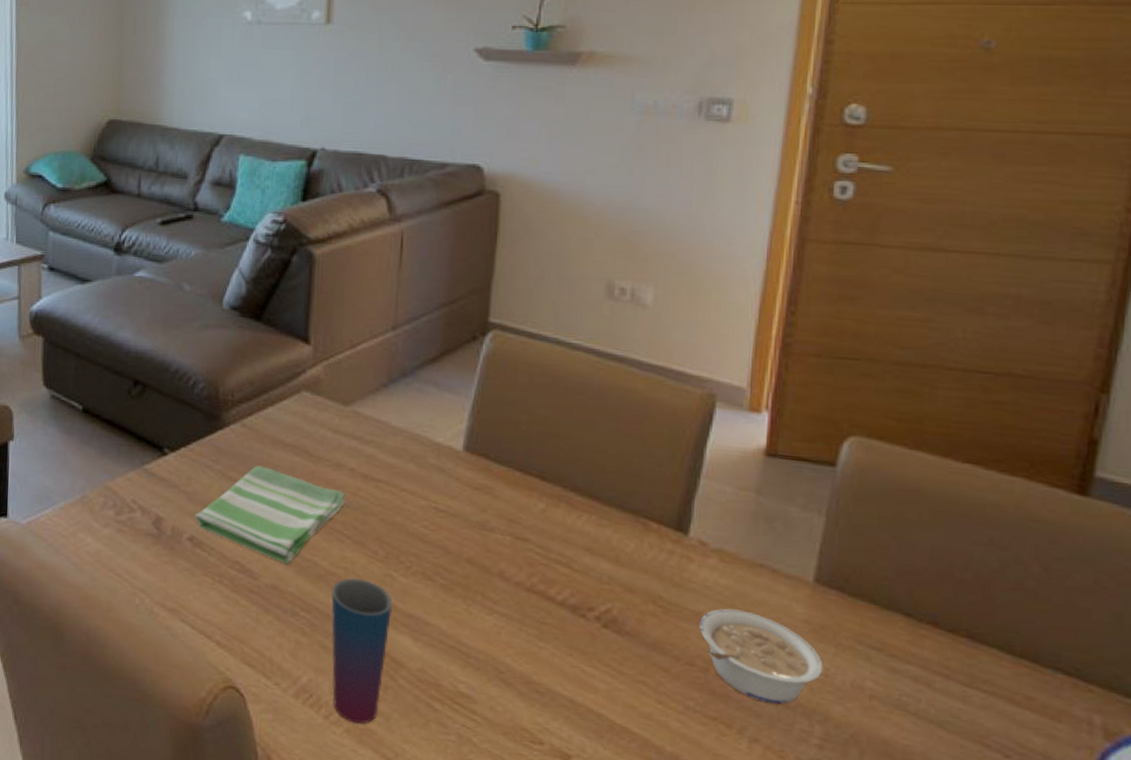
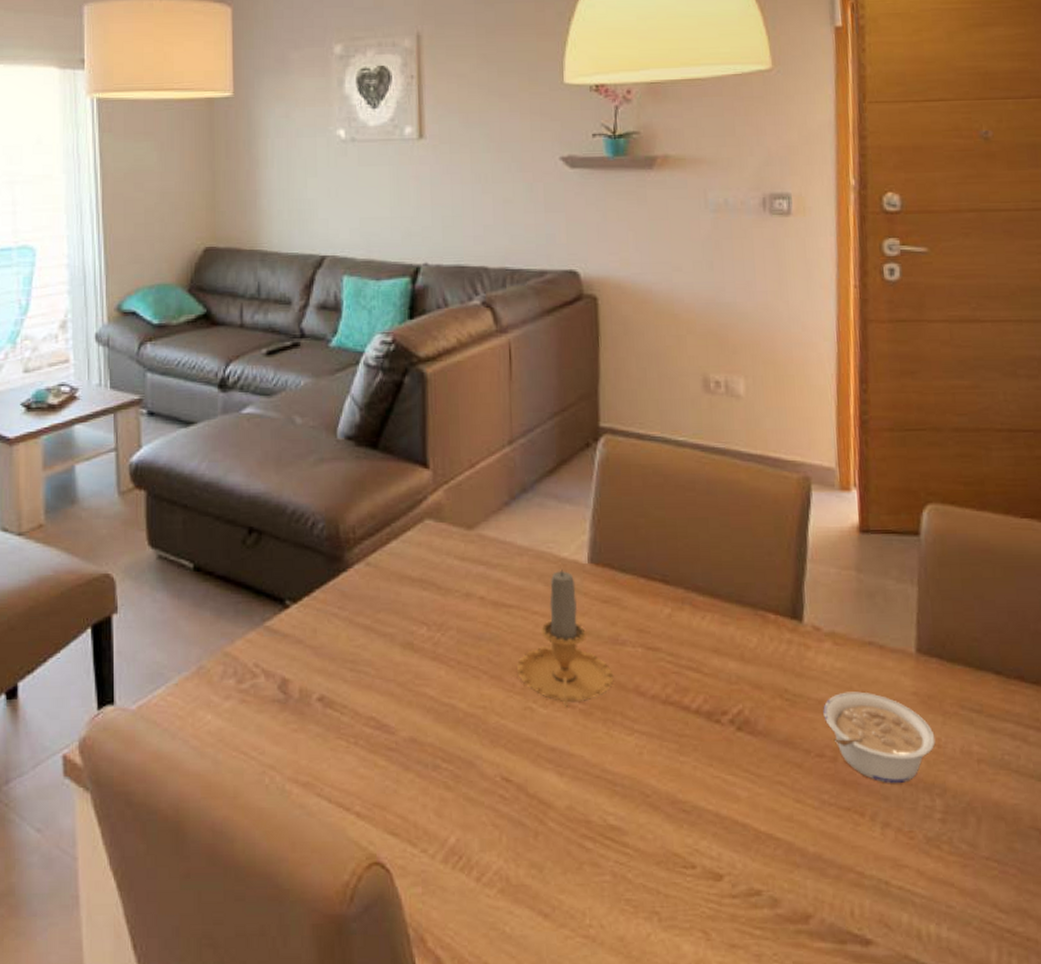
dish towel: present [195,465,346,565] -> none [323,606,478,713]
cup: present [331,577,393,724] -> none [472,716,535,881]
candle: none [381,452,479,580] -> present [517,568,614,707]

